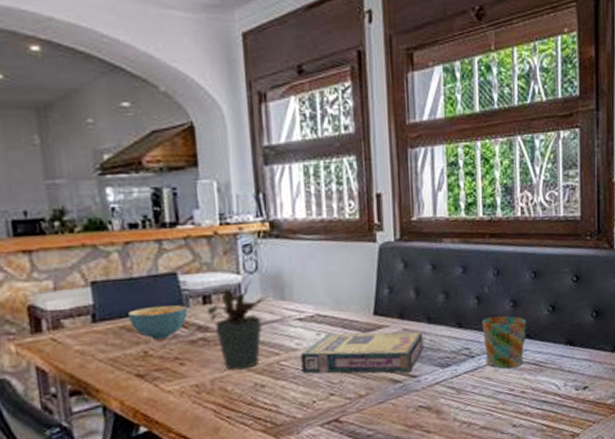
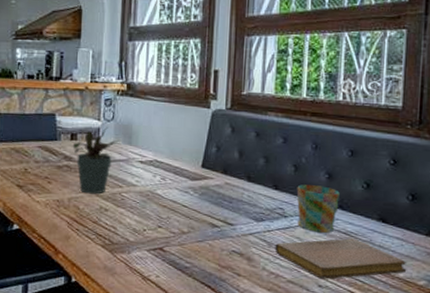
cereal bowl: present [128,305,188,339] -> none [18,136,59,161]
video game box: present [300,331,423,374] -> none [138,177,242,221]
notebook: none [464,368,596,418] -> present [275,238,407,280]

